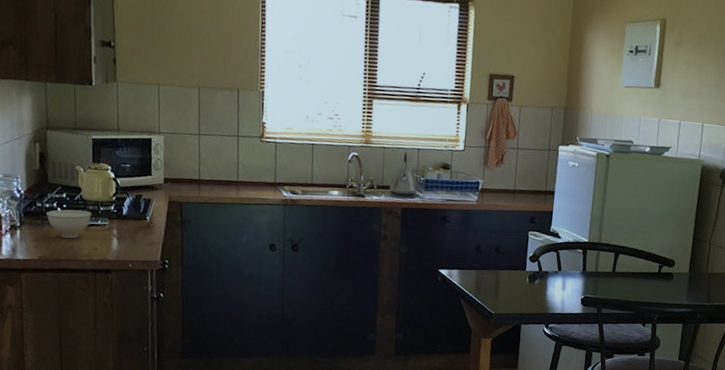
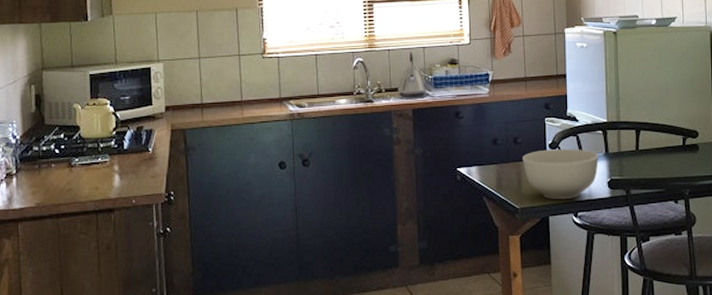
bowl: present [46,209,92,239] -> none [44,149,91,181]
bowl: none [502,261,576,311] -> present [522,149,599,200]

